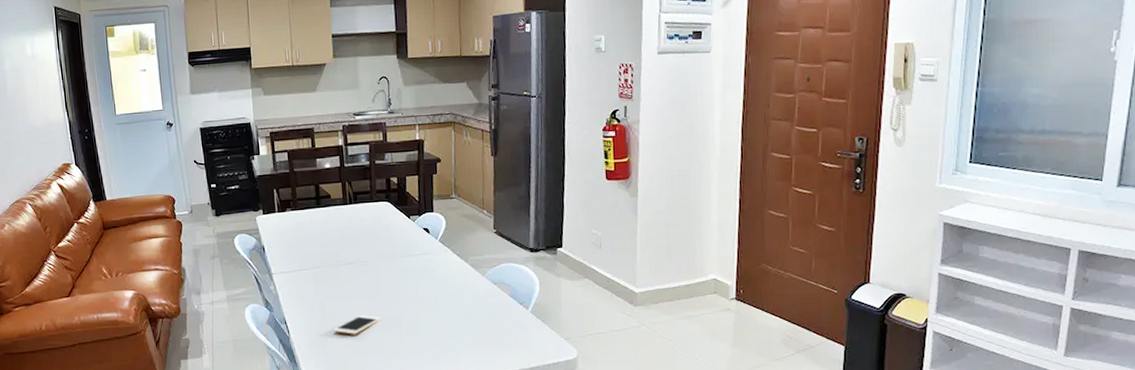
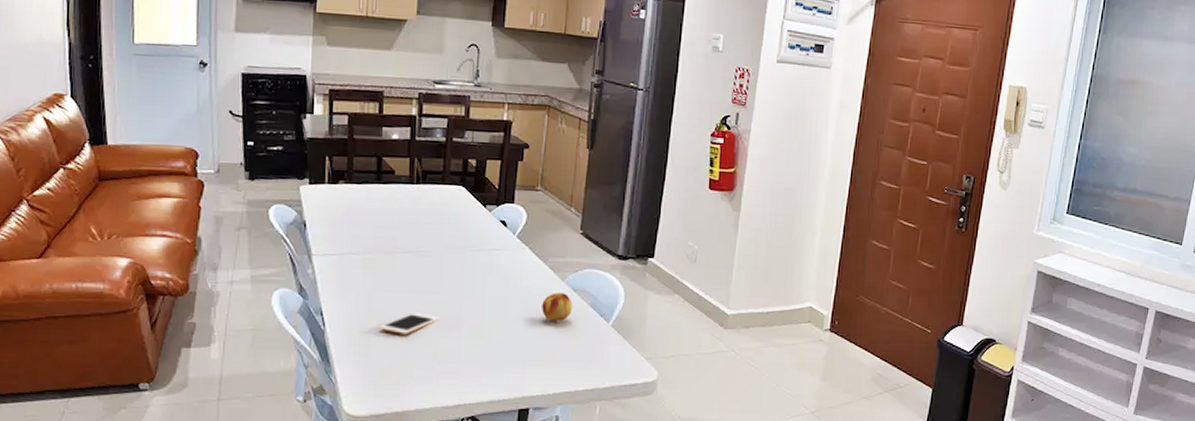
fruit: none [467,287,494,314] -> present [542,293,573,323]

